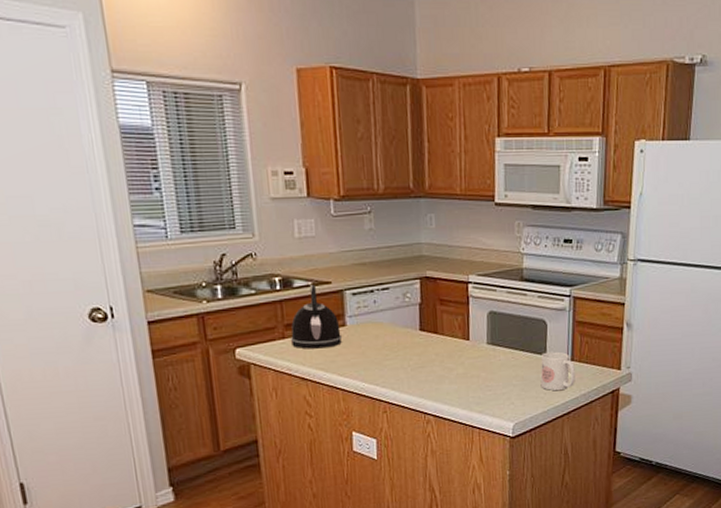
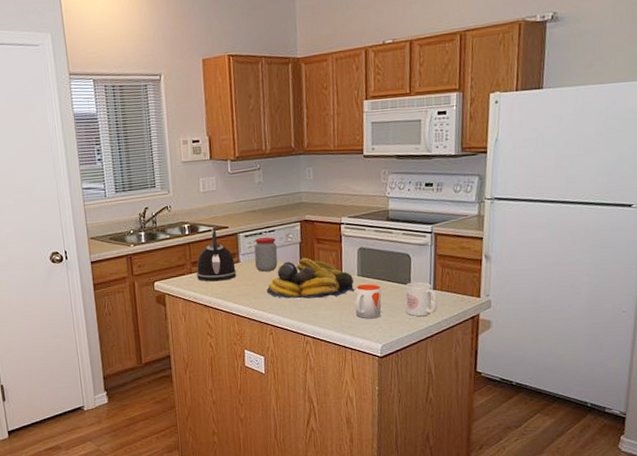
jar: none [364,295,393,338] -> present [254,236,278,272]
fruit bowl: none [379,322,484,371] -> present [266,257,355,299]
mug: none [484,354,514,394] -> present [355,284,382,319]

